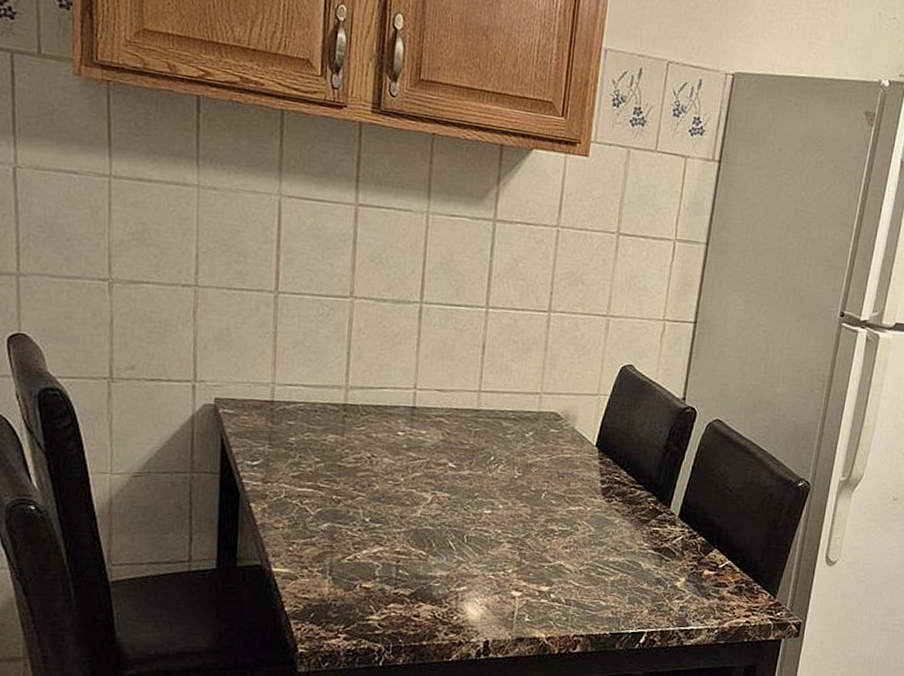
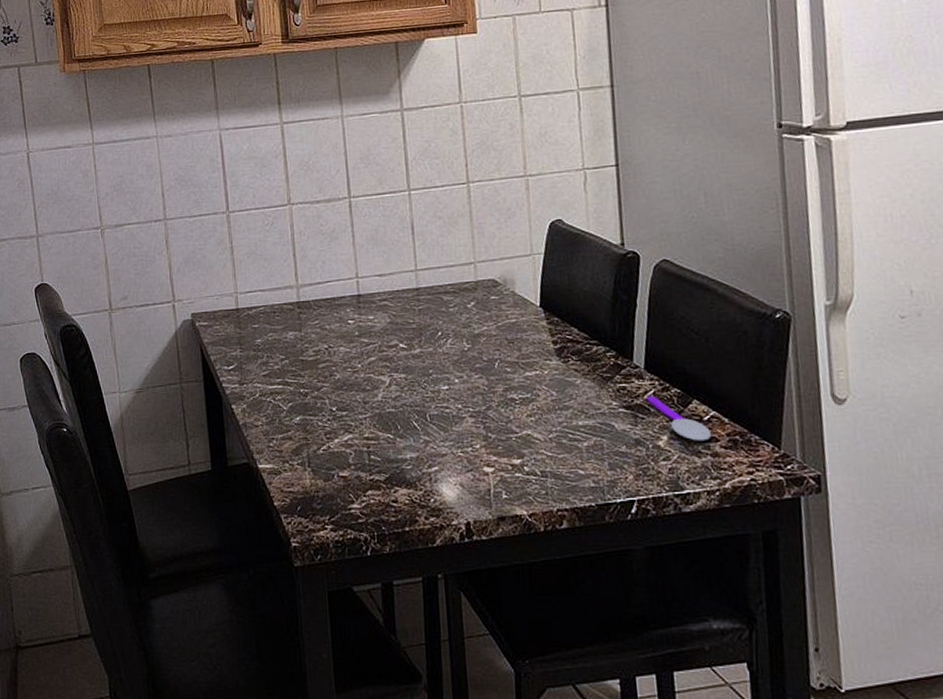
spoon: none [674,541,723,586] -> present [645,395,712,441]

